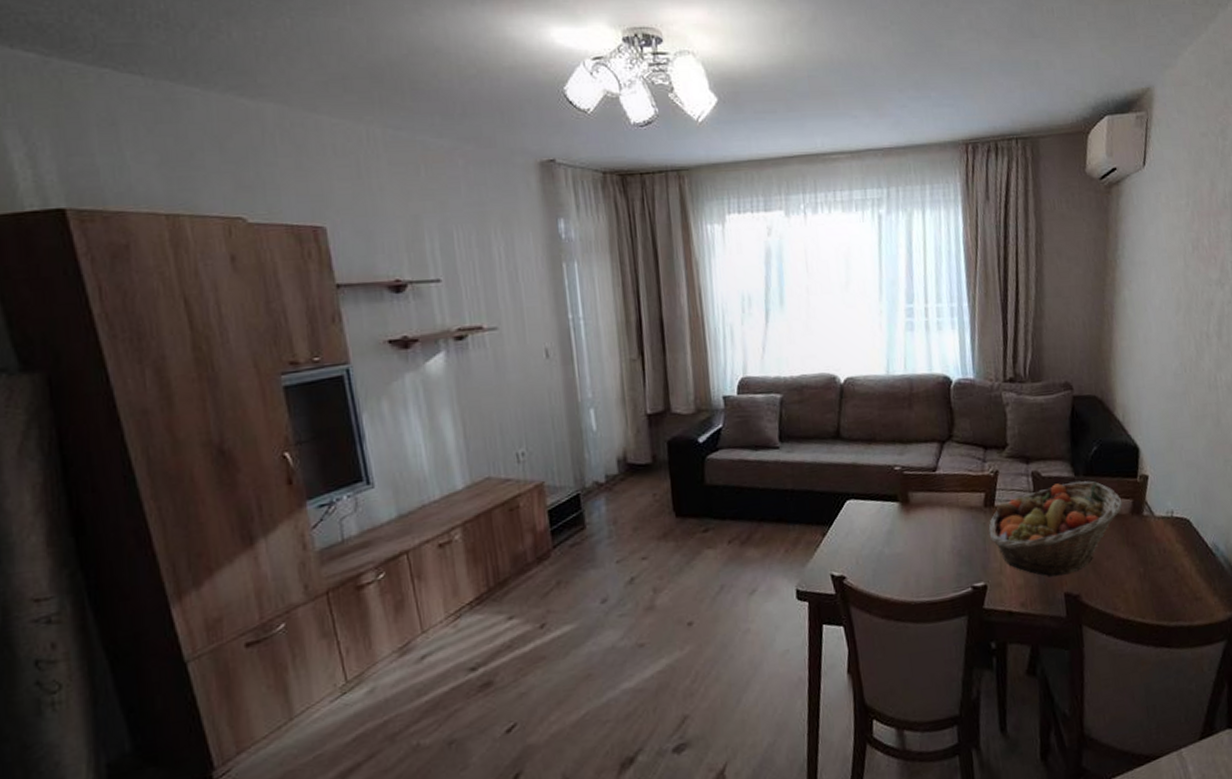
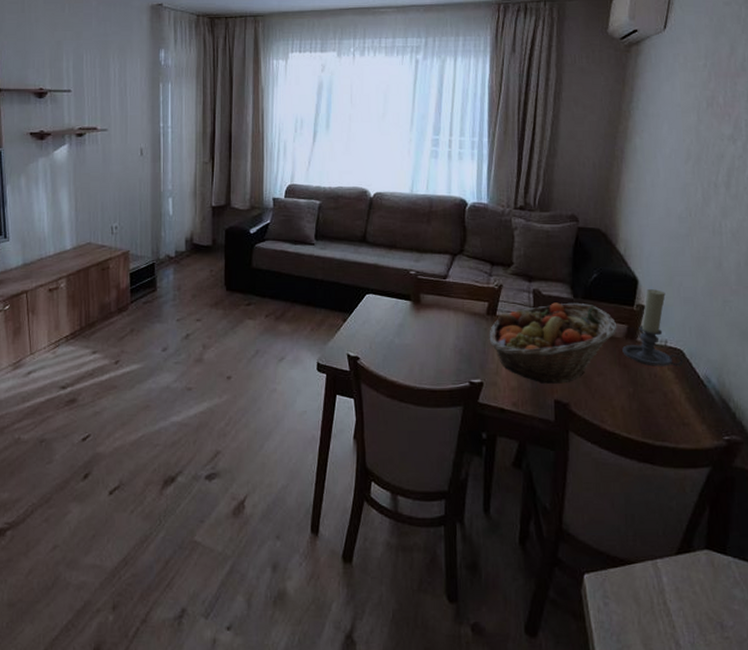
candle holder: none [1129,456,1191,542] -> present [622,289,684,367]

